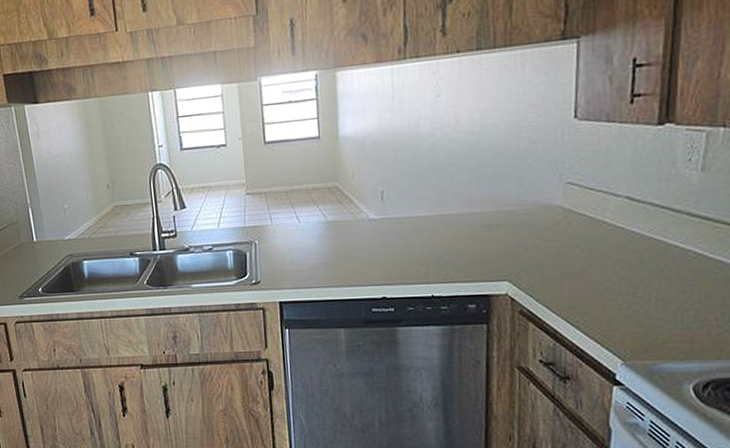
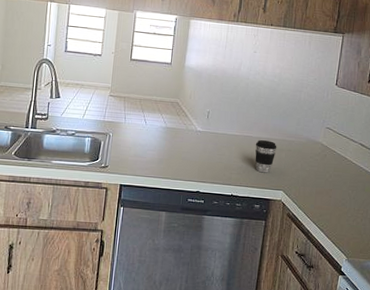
coffee cup: none [457,216,491,261] -> present [255,140,277,173]

